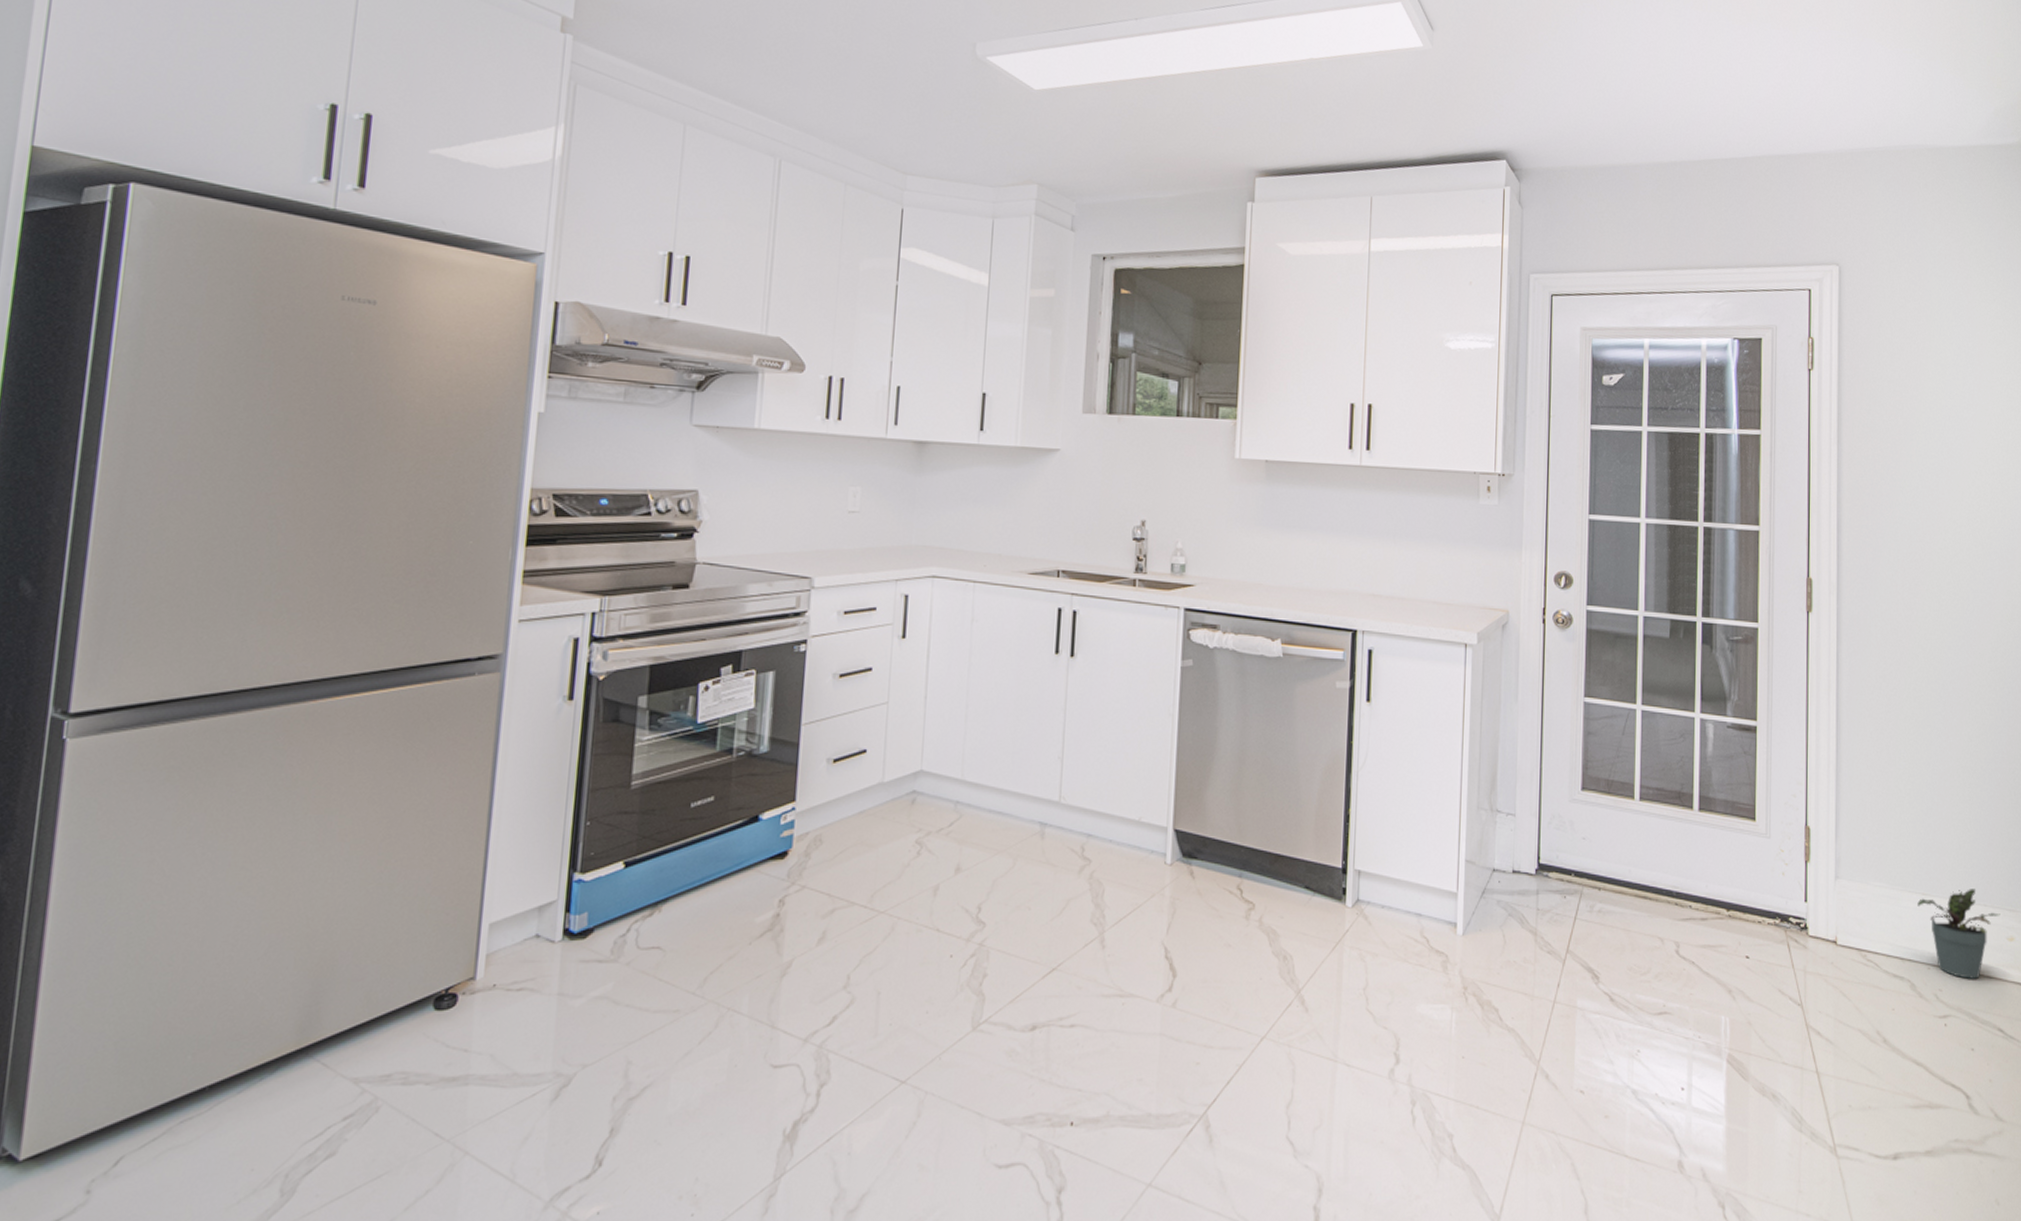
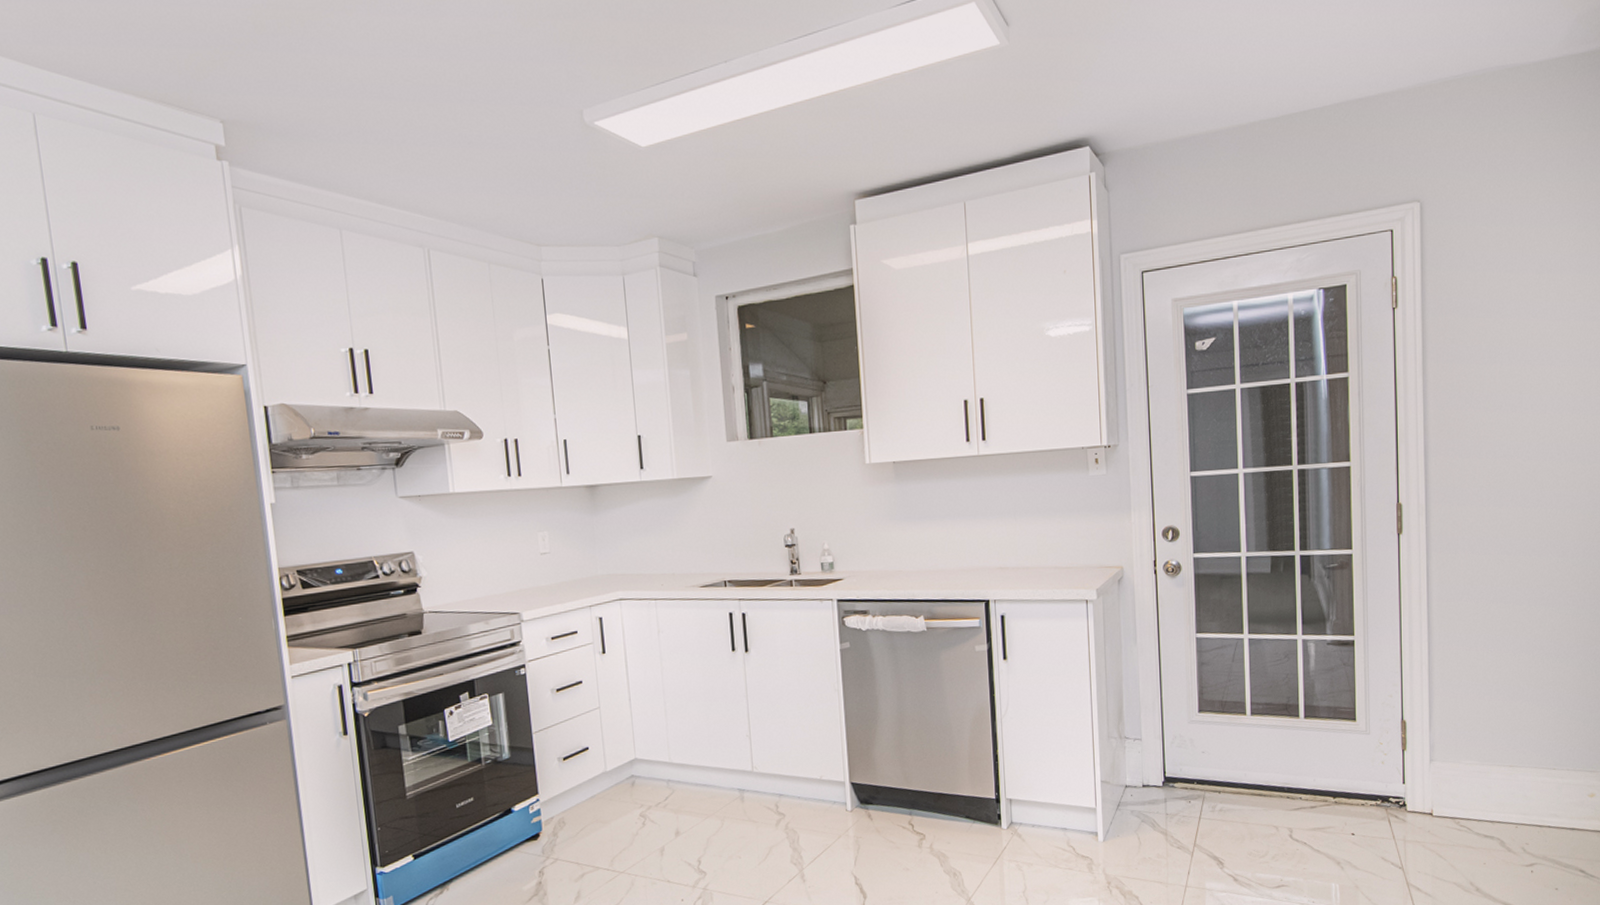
potted plant: present [1917,889,2000,979] -> none [1505,757,1582,832]

